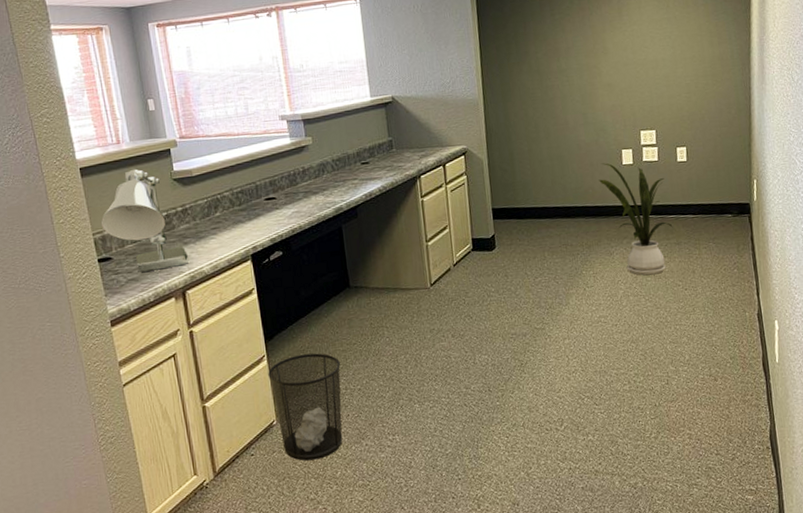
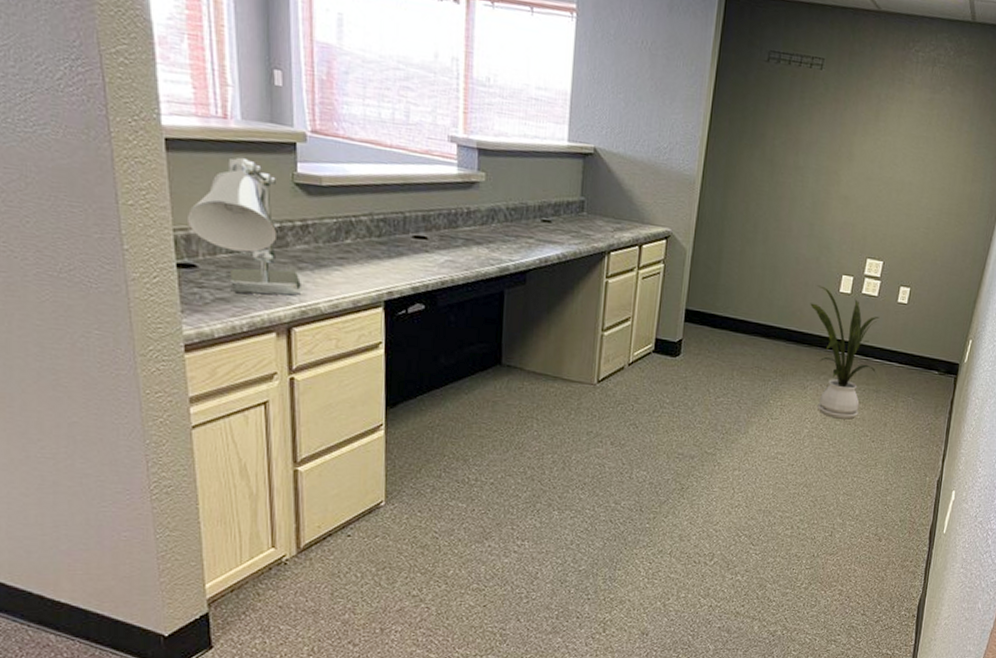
waste bin: present [268,353,343,461] -> none [383,431,474,553]

